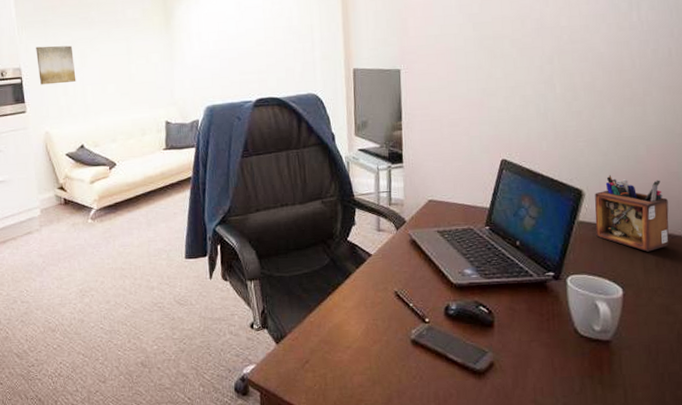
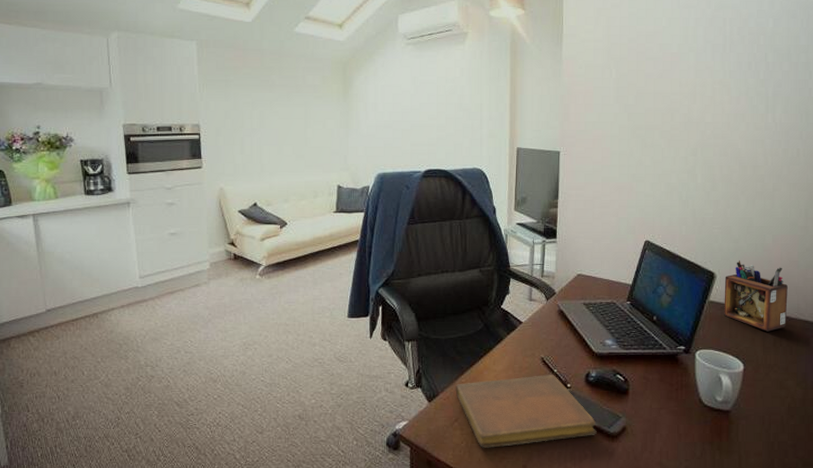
wall art: present [36,45,76,85] -> none [216,105,254,142]
notebook: none [304,309,461,390] -> present [455,375,597,448]

